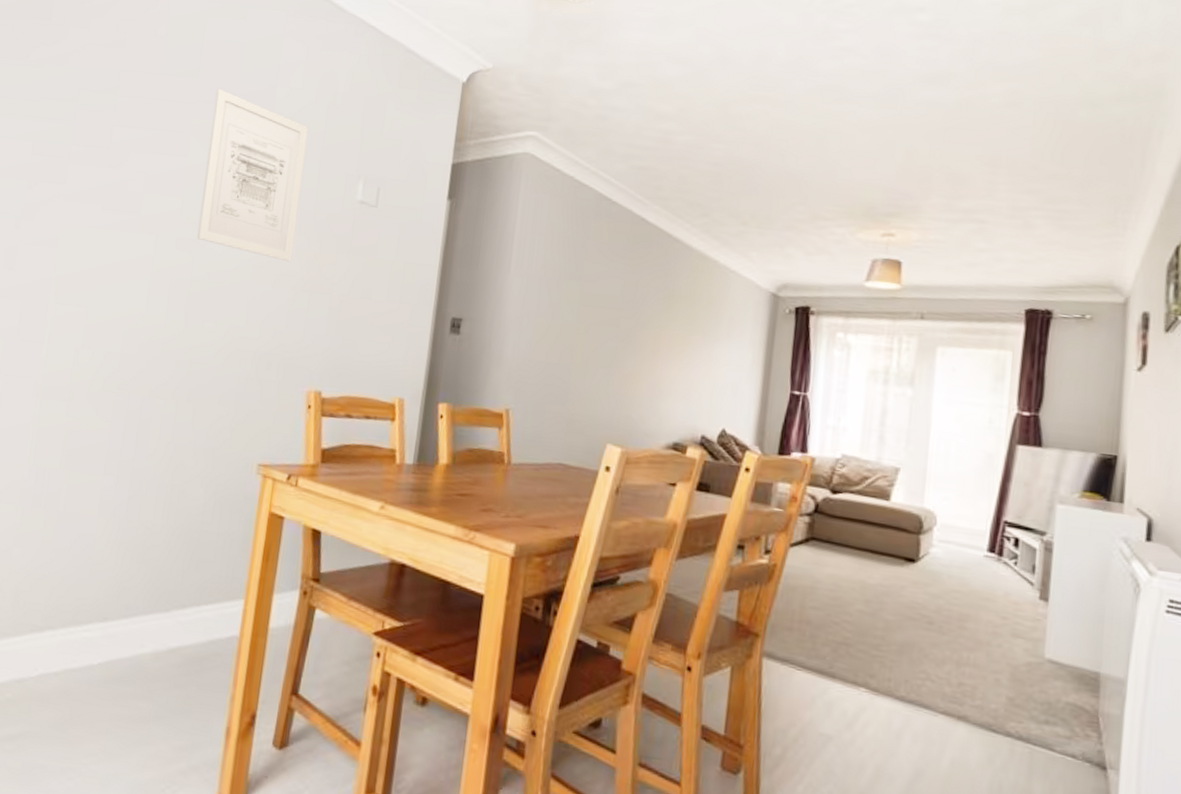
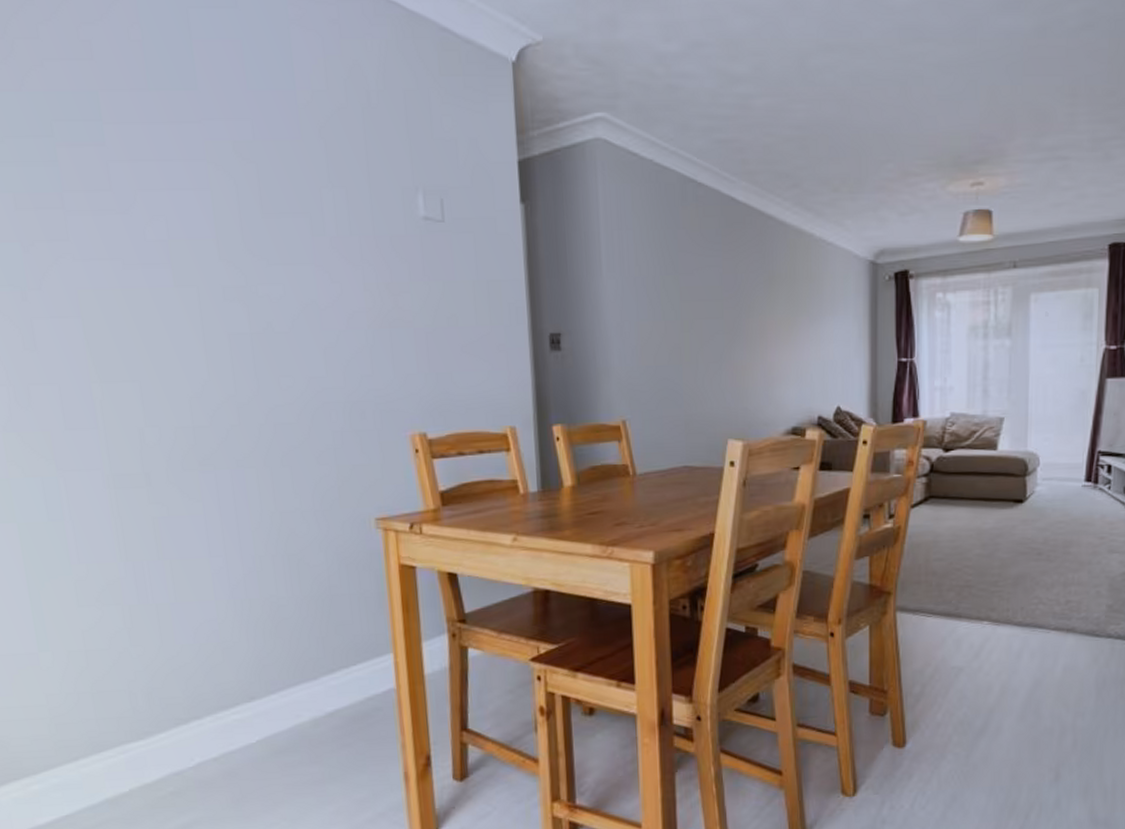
wall art: present [197,88,308,262] -> none [224,100,361,298]

